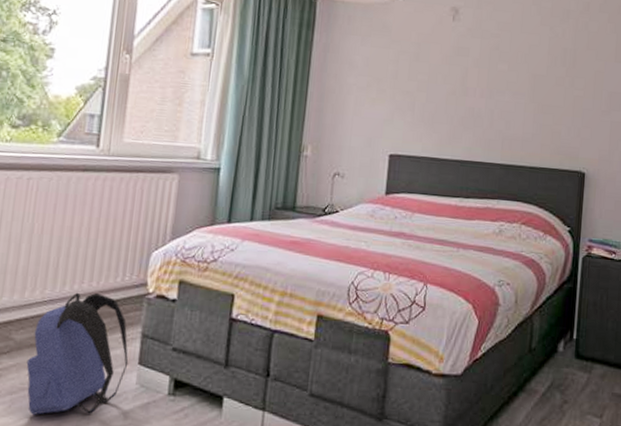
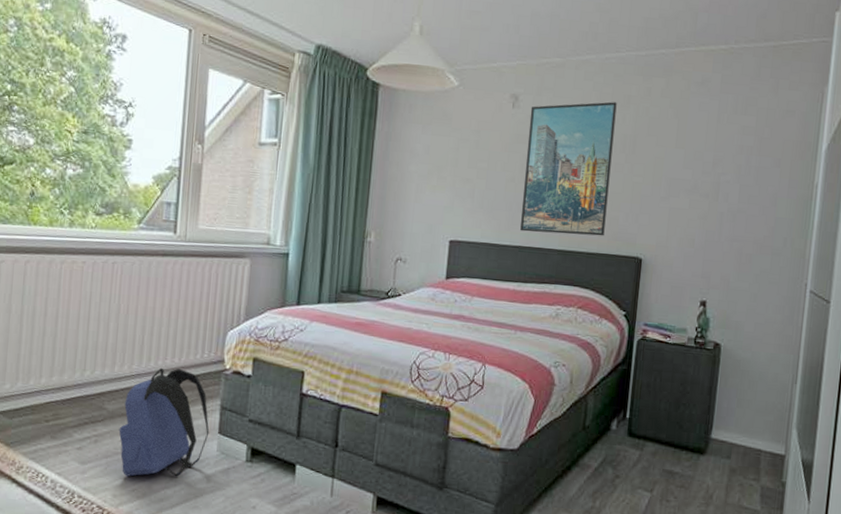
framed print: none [462,16,557,150] -> present [520,101,617,236]

